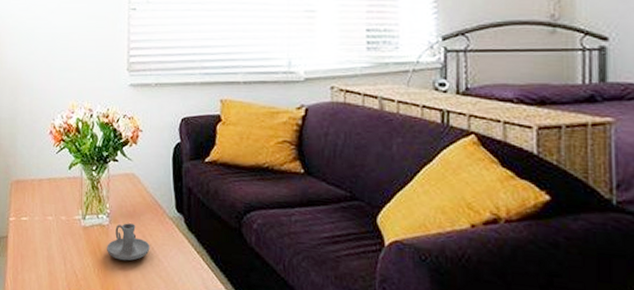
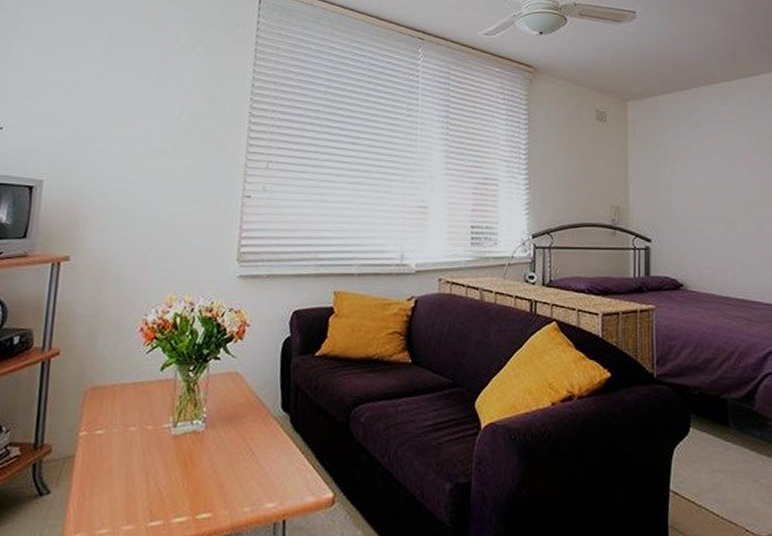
candle holder: present [107,223,150,261] -> none [200,427,251,470]

